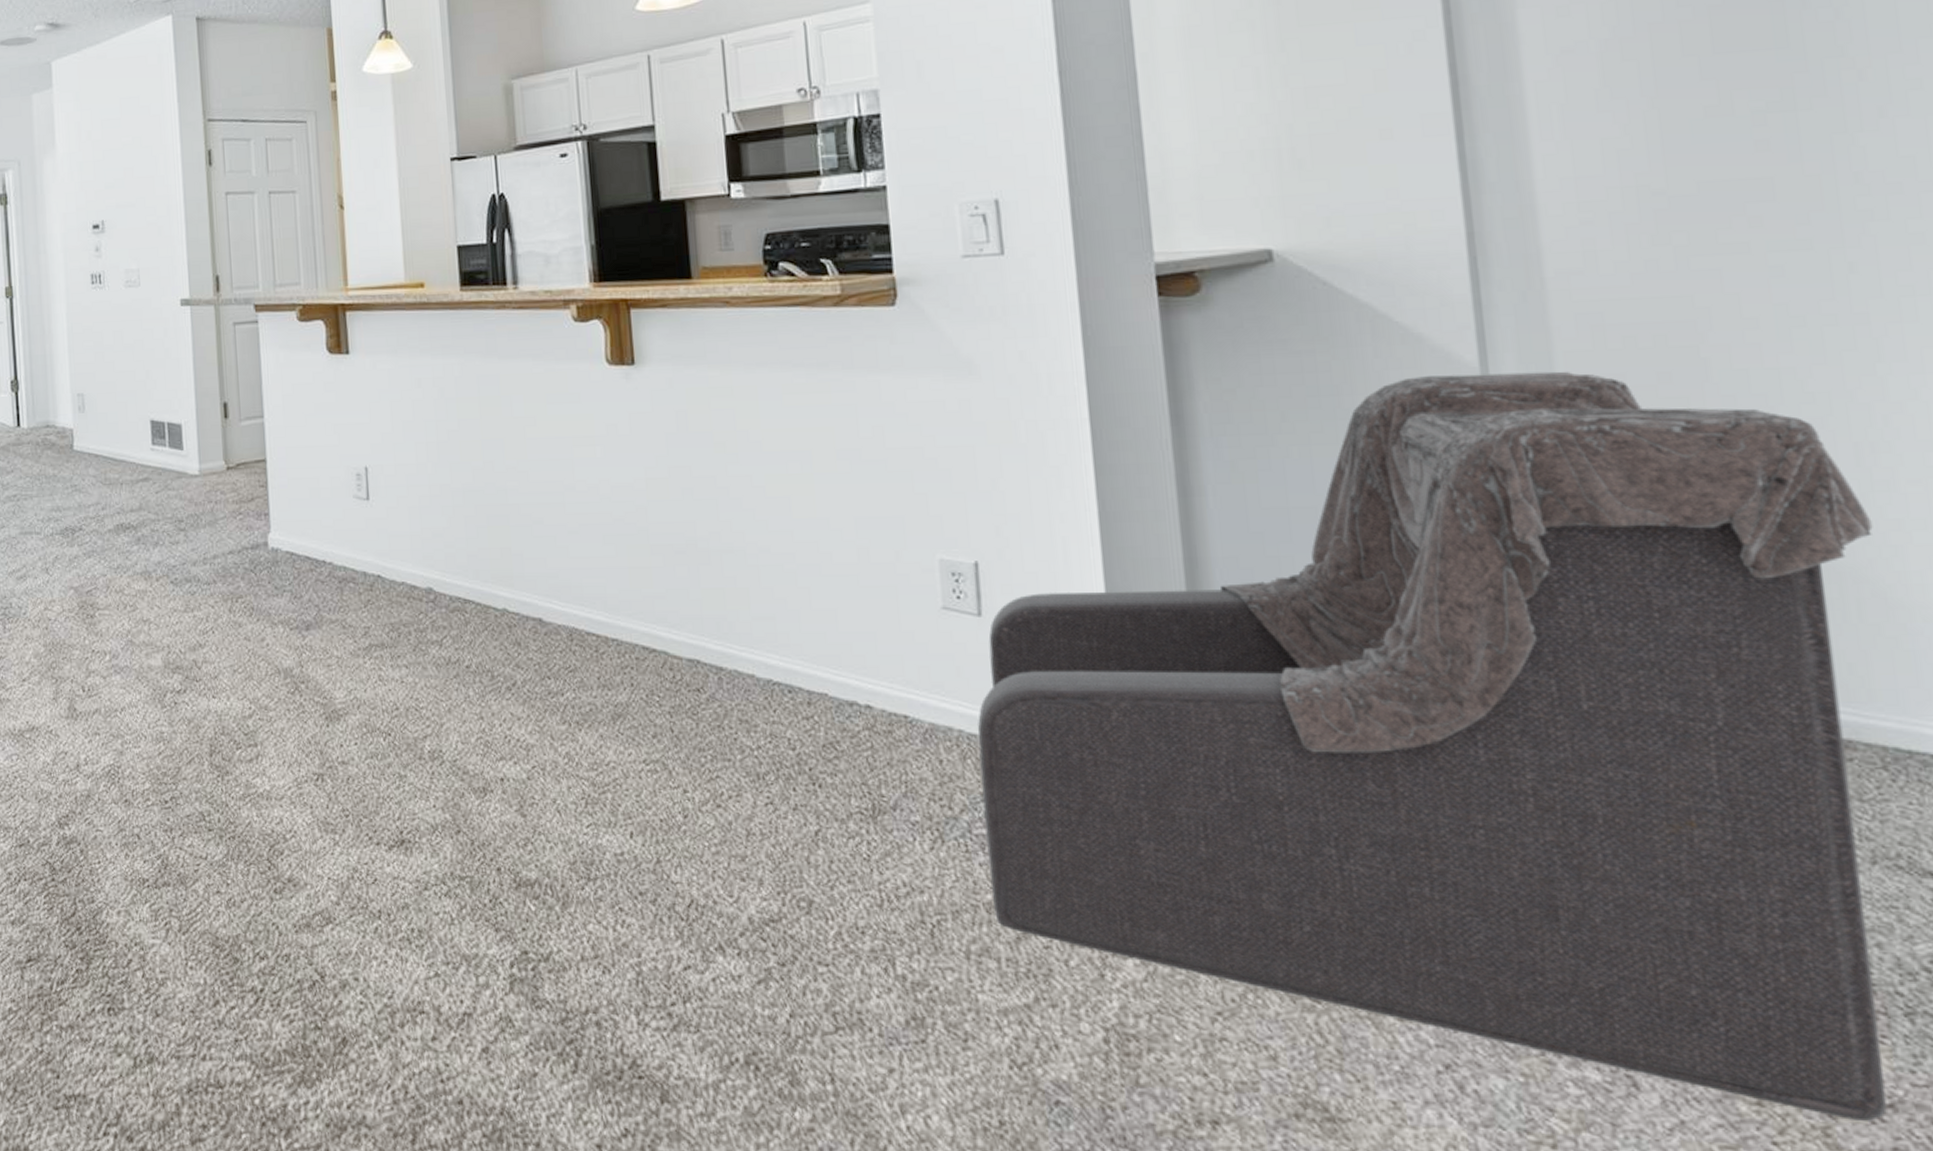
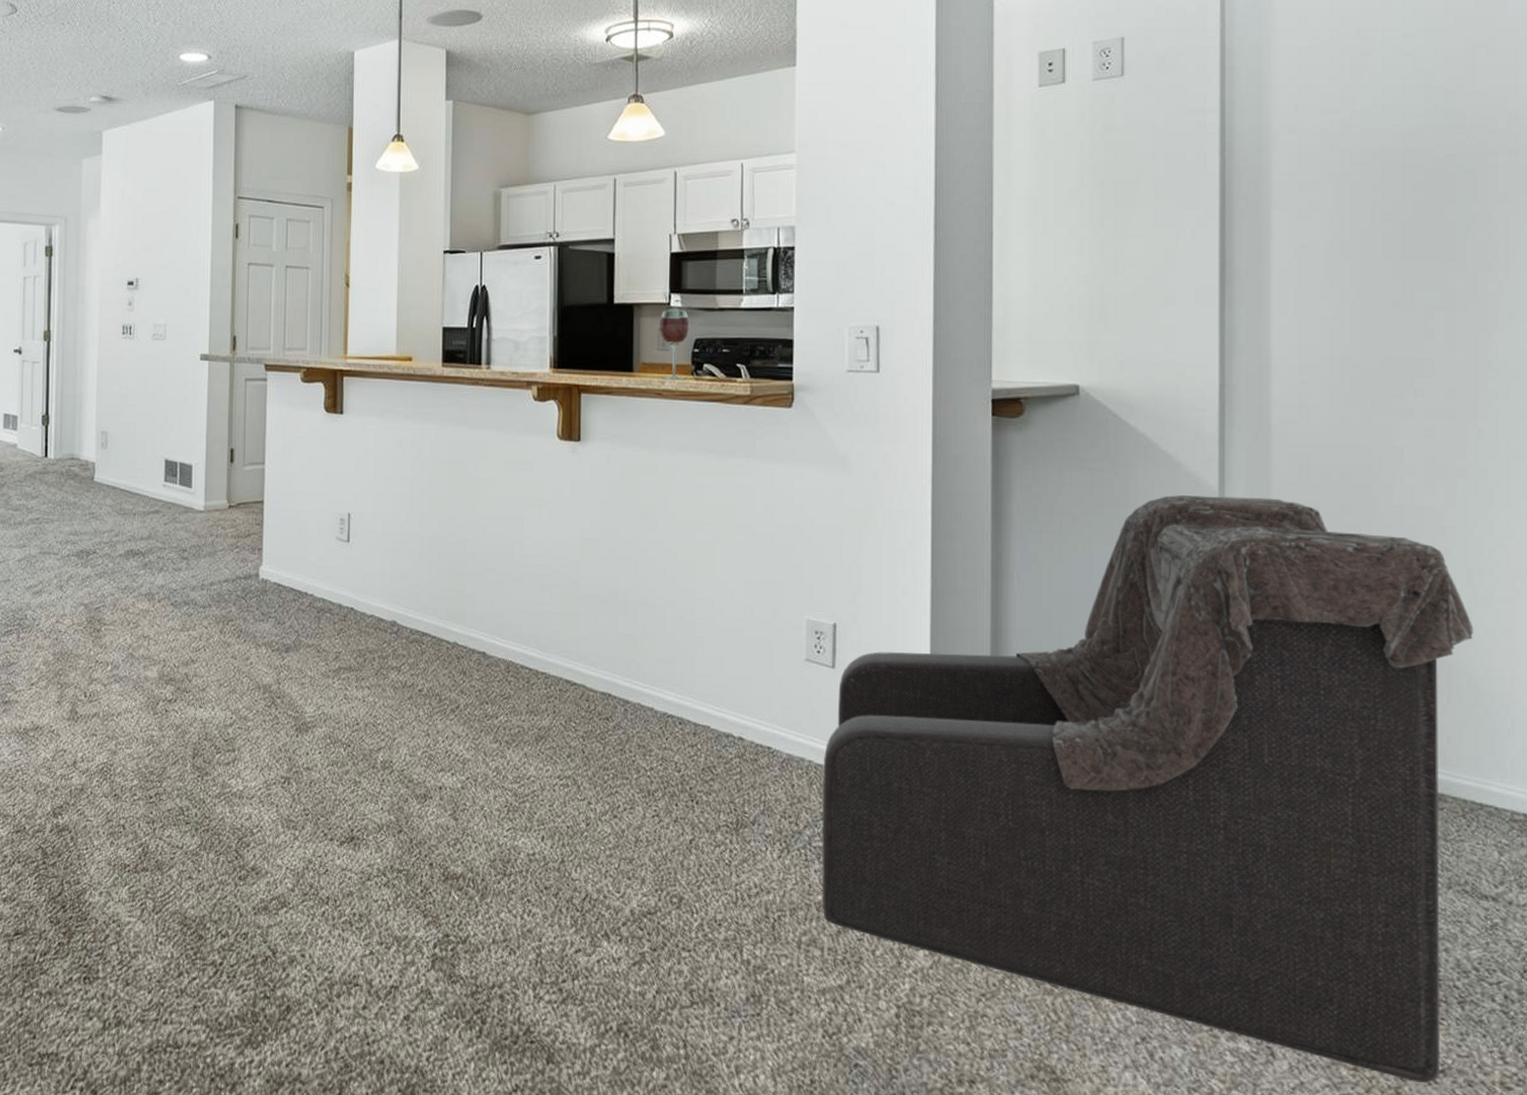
wineglass: none [718,197,759,286] -> present [659,307,690,381]

